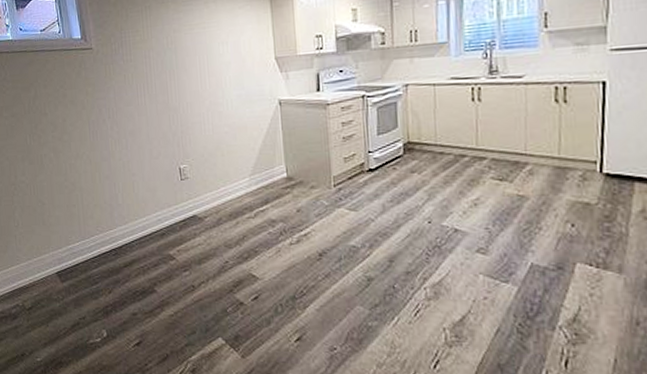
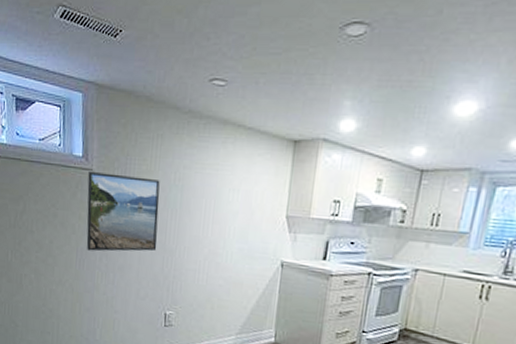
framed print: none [89,46,162,122] -> present [86,172,160,252]

